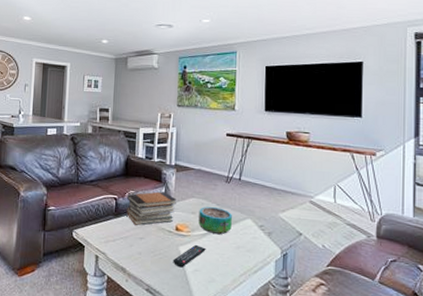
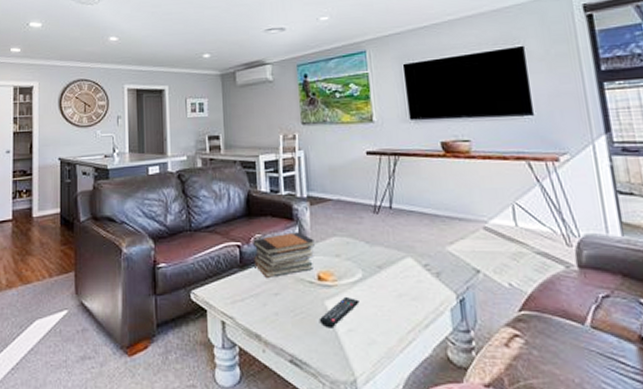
decorative bowl: present [198,207,232,234] -> none [344,246,388,280]

